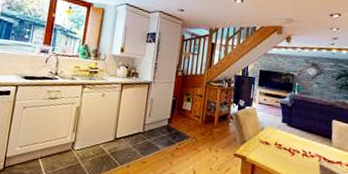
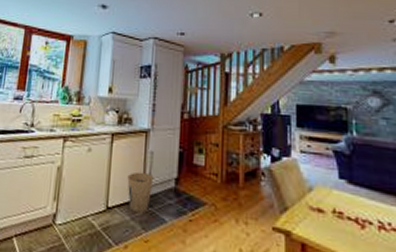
trash can: none [132,113,153,142] -> present [127,171,154,213]

